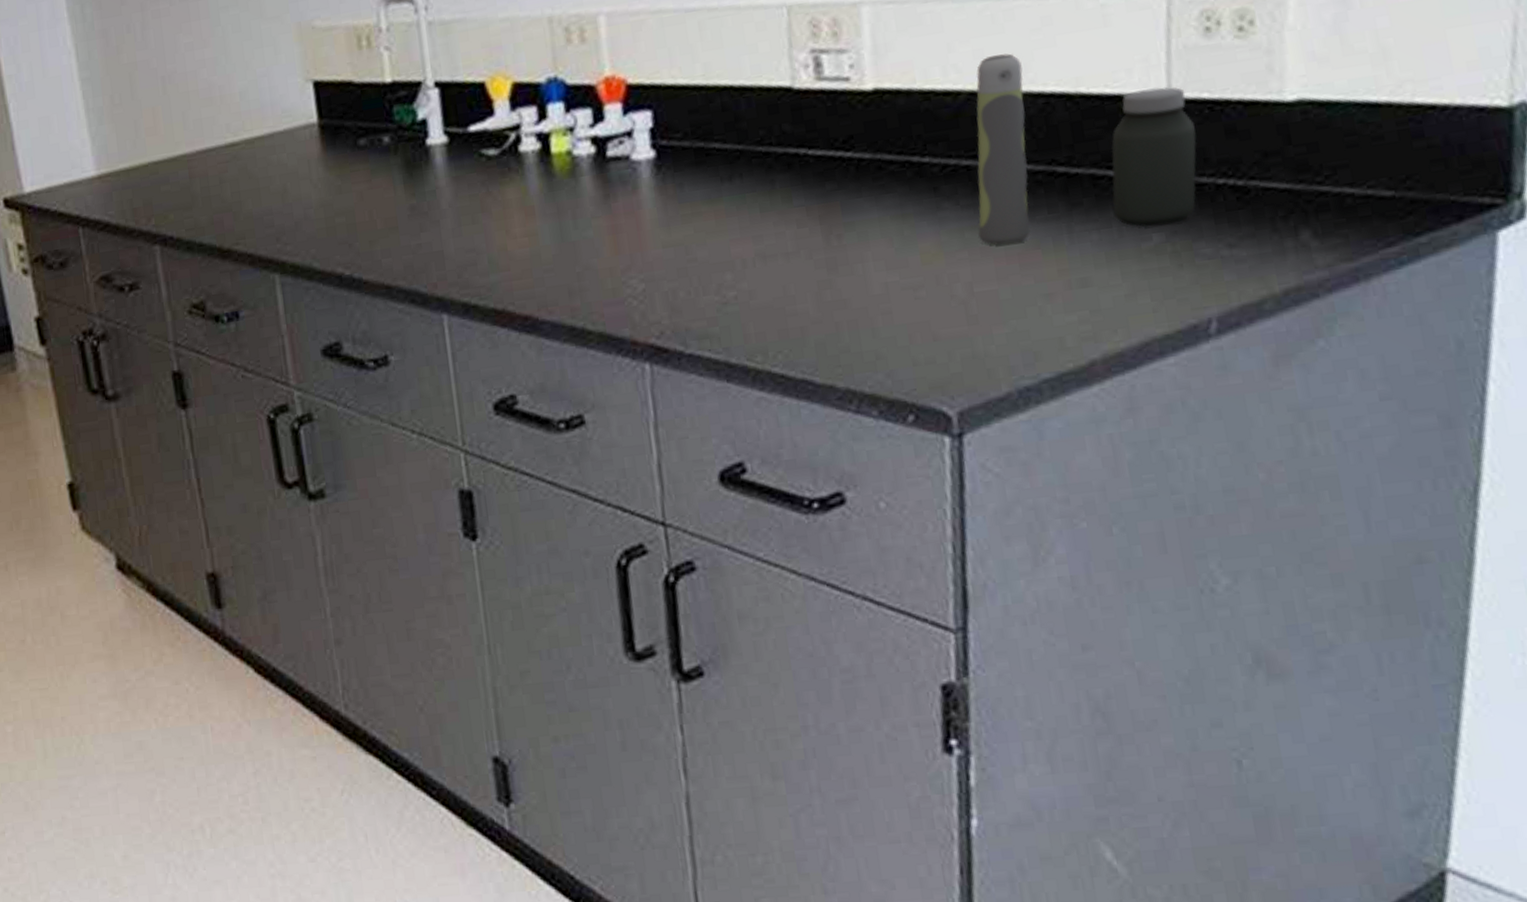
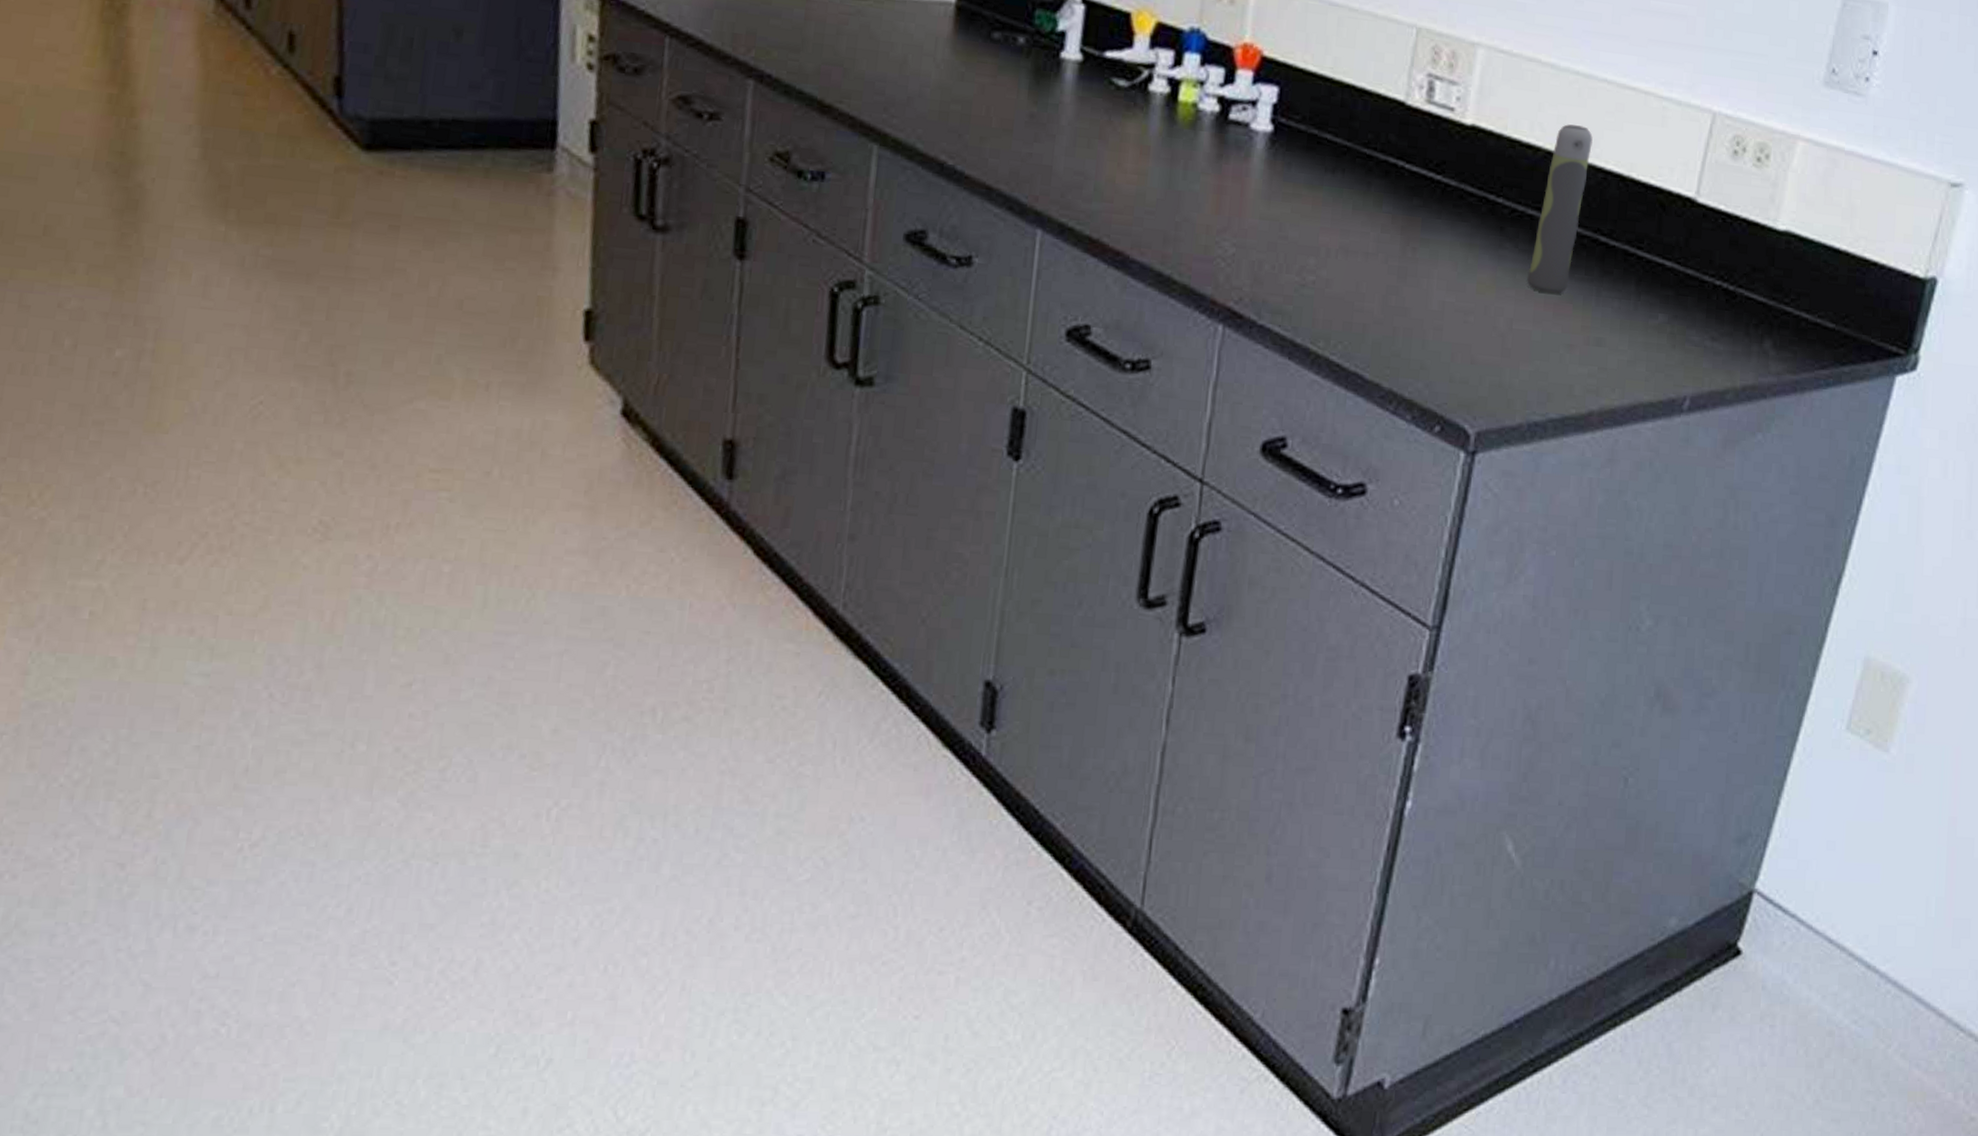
jar: present [1111,87,1197,227] -> none [1634,188,1709,309]

